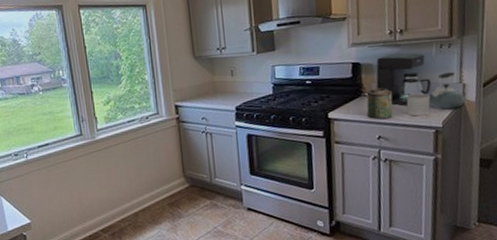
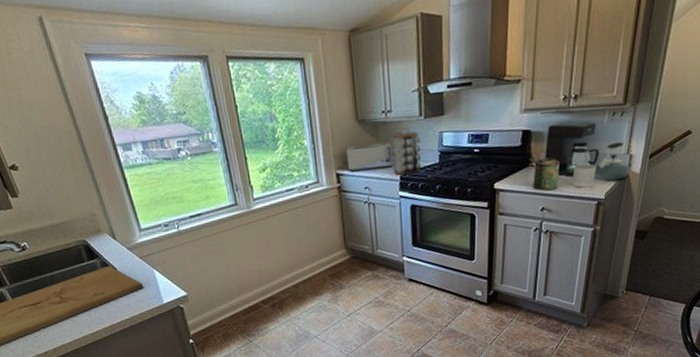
toaster: none [184,76,229,104] -> present [346,142,393,172]
spice rack: none [225,61,256,107] -> present [390,126,422,176]

